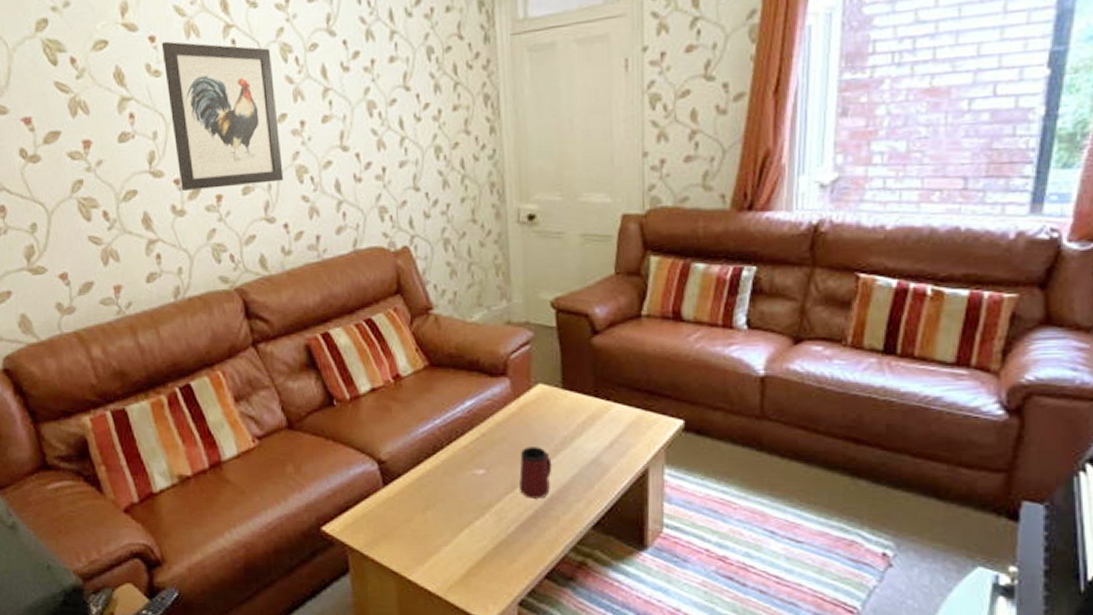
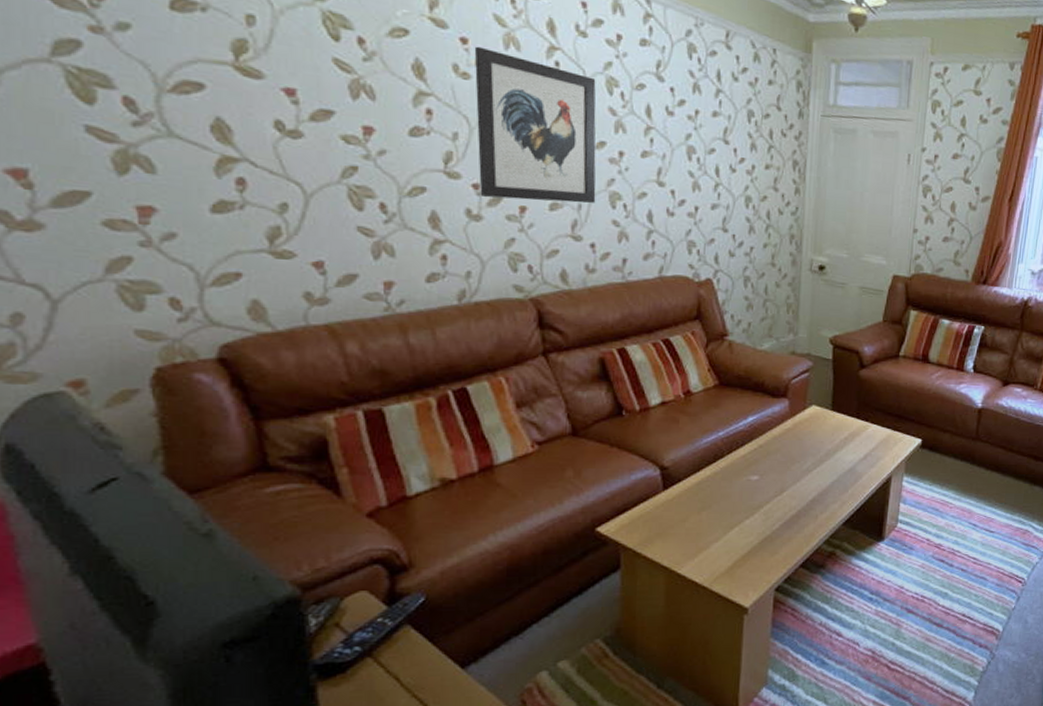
mug: present [519,447,552,499] -> none [787,457,816,501]

